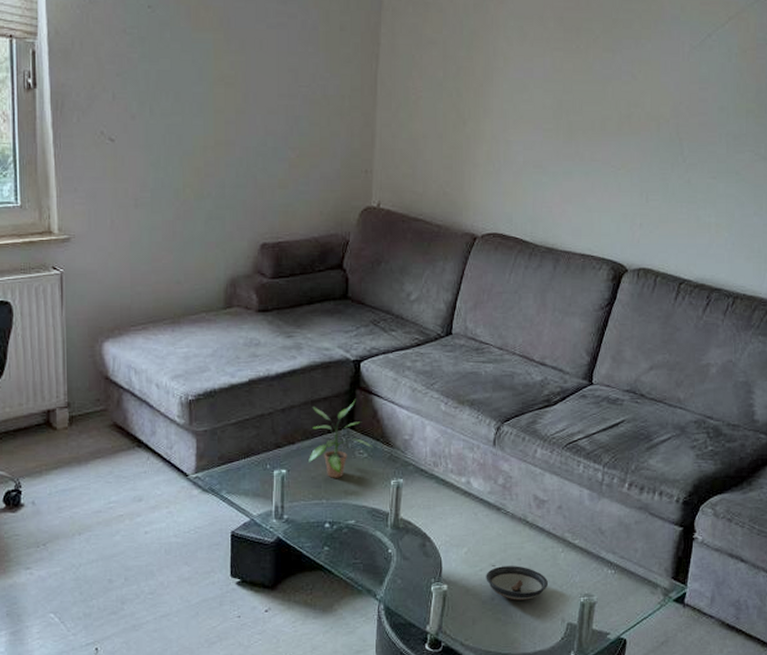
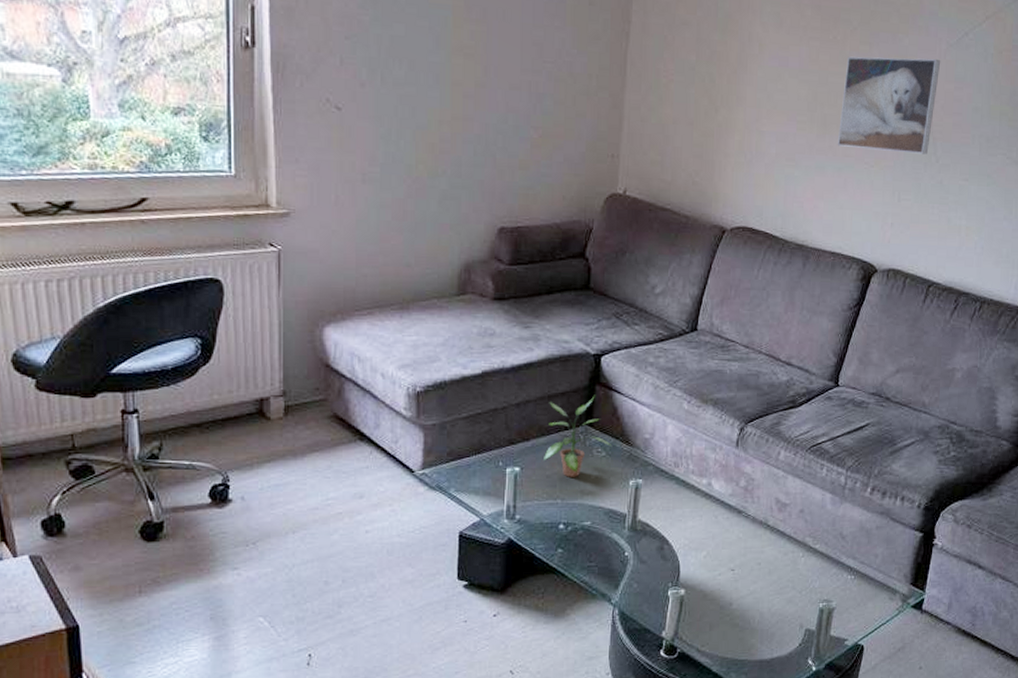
saucer: present [486,566,548,600] -> none [724,570,787,606]
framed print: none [583,62,685,155] -> present [837,56,941,155]

